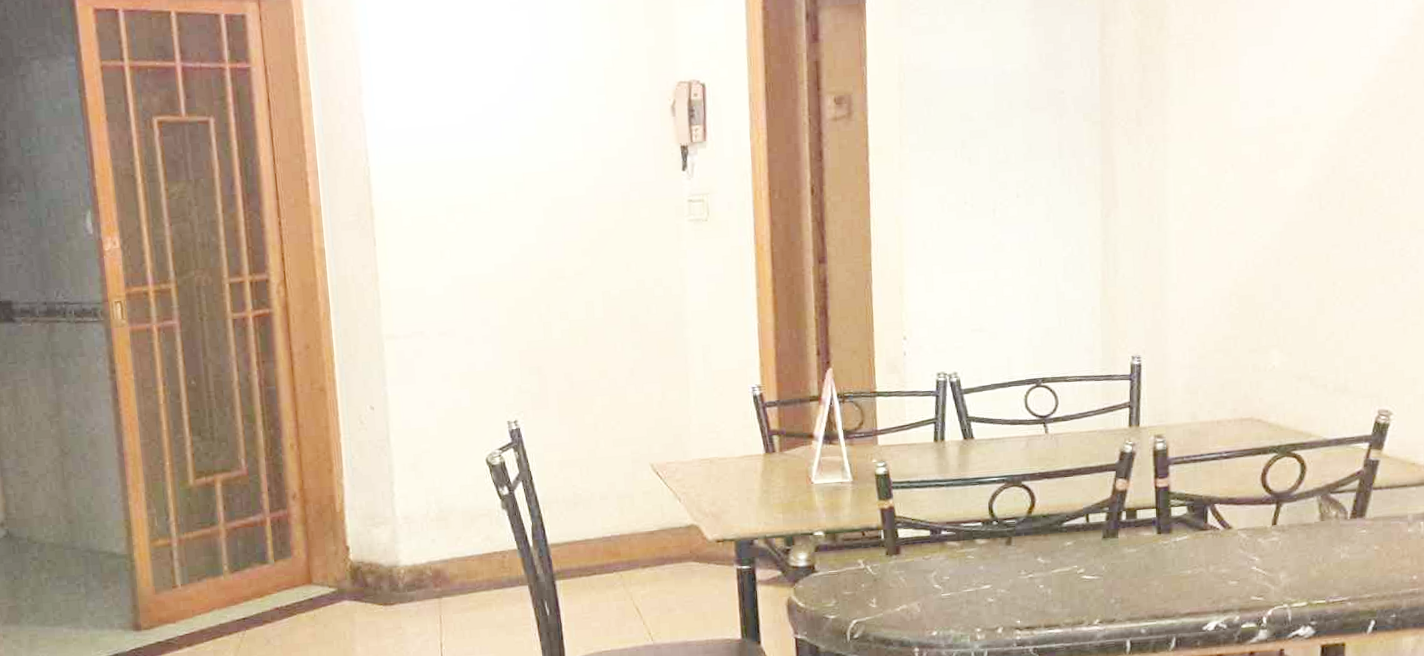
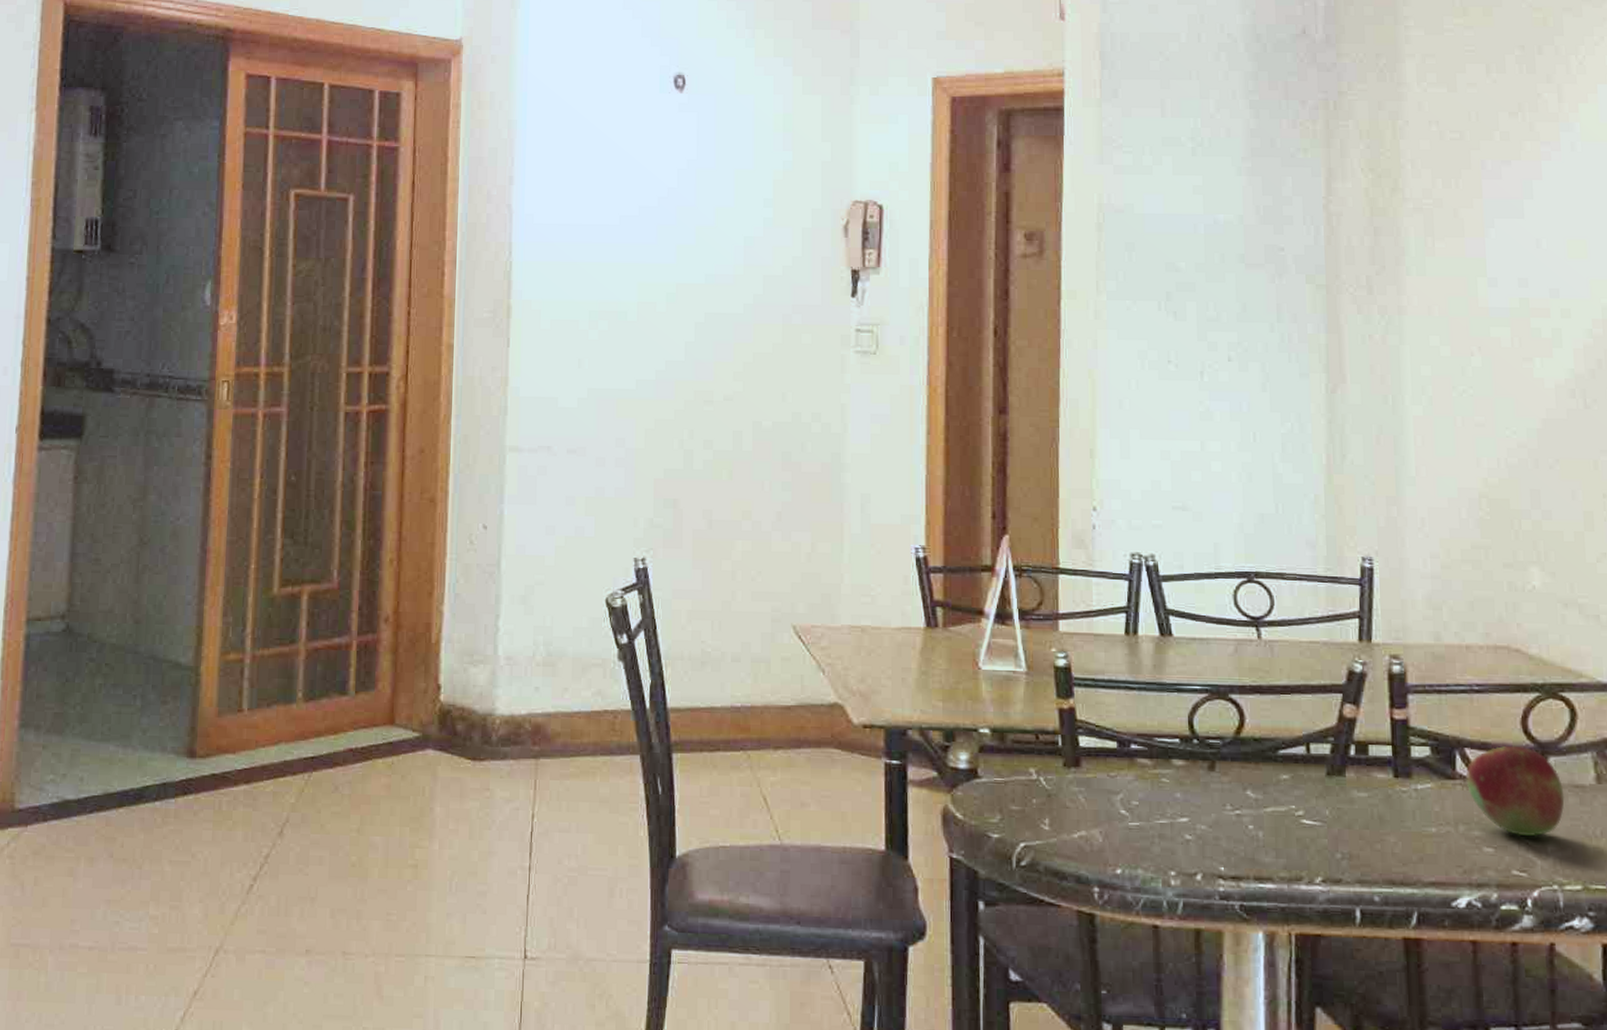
fruit: none [1216,498,1295,570] -> present [1466,745,1565,837]

